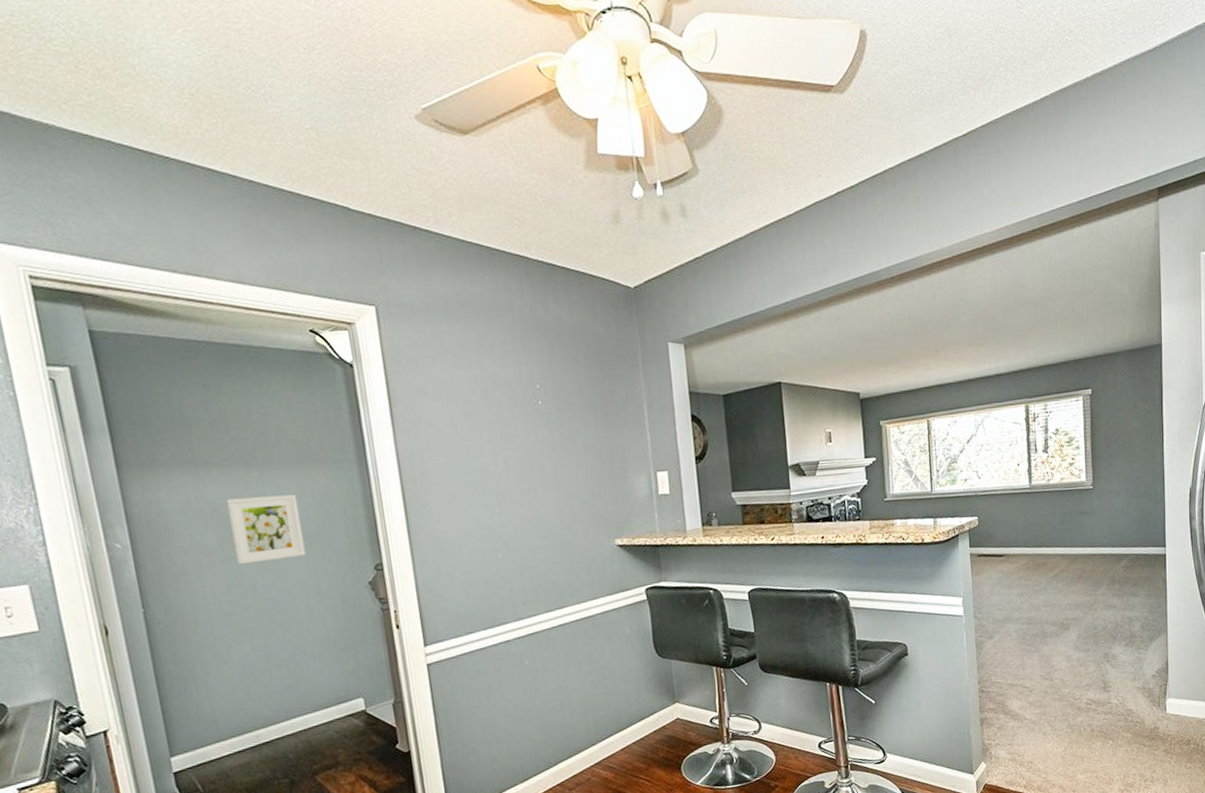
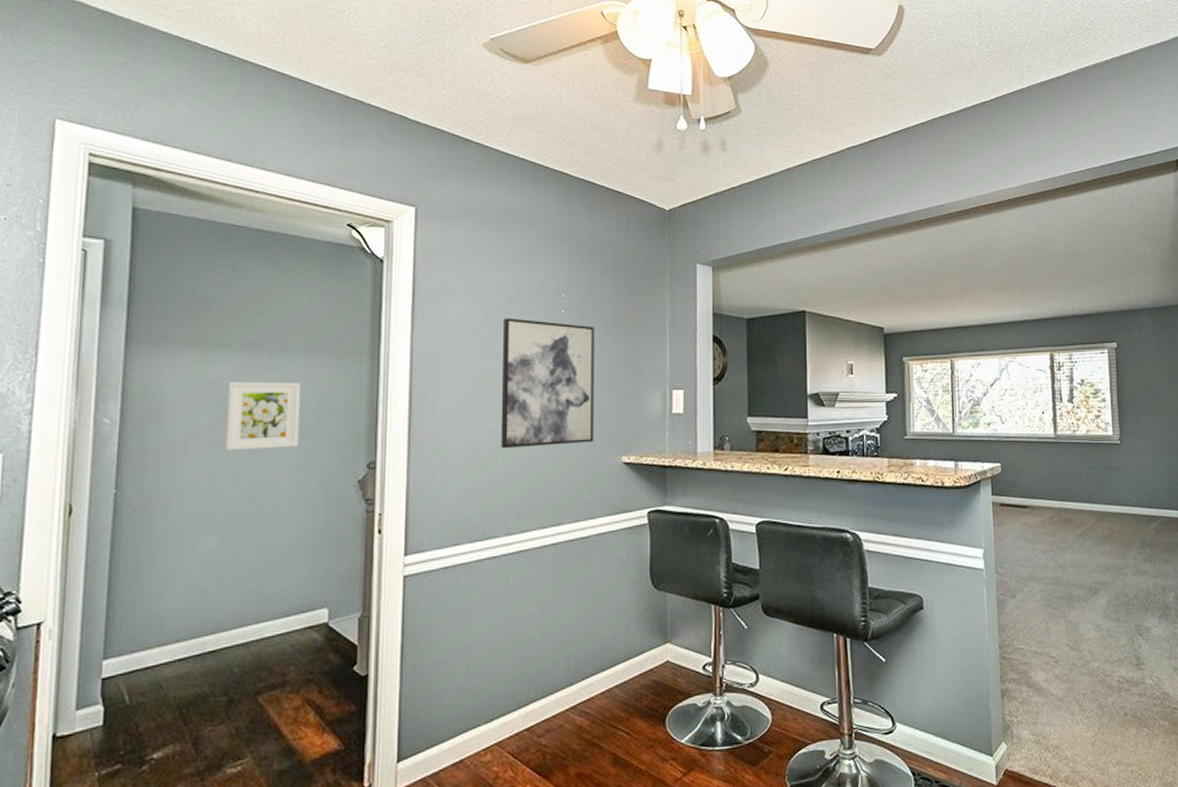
wall art: none [482,413,586,541] -> present [500,318,594,448]

